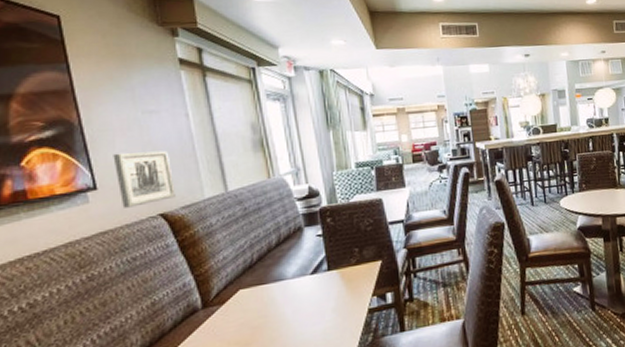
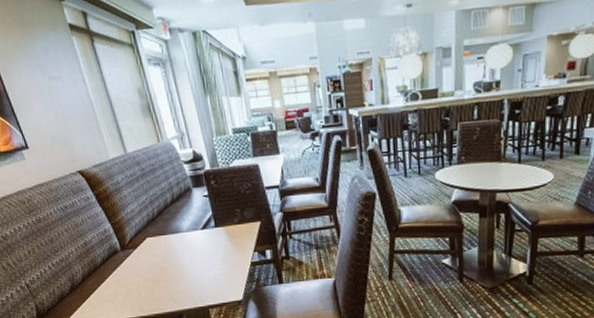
wall art: present [113,150,175,208] -> none [34,114,87,165]

